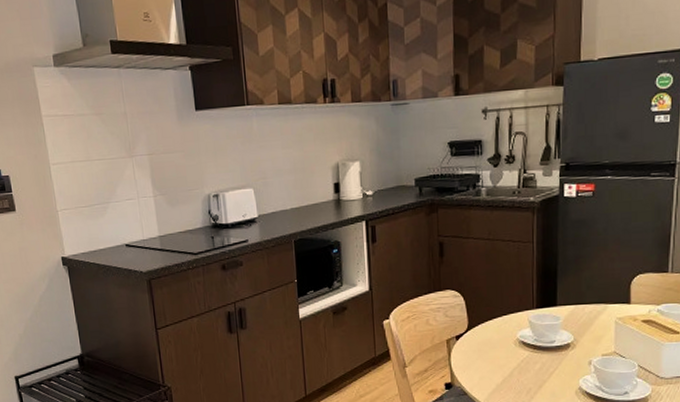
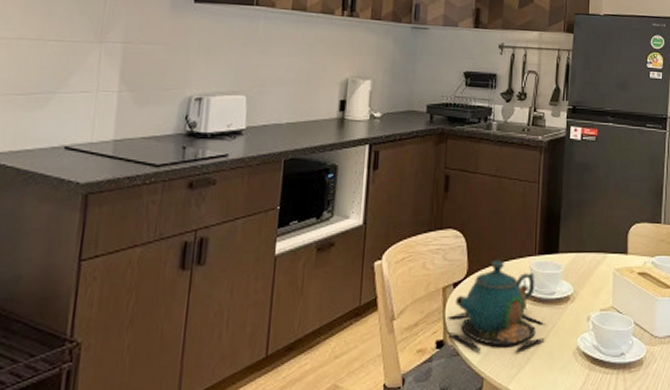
teapot: none [453,315,547,391] -> present [446,260,545,352]

